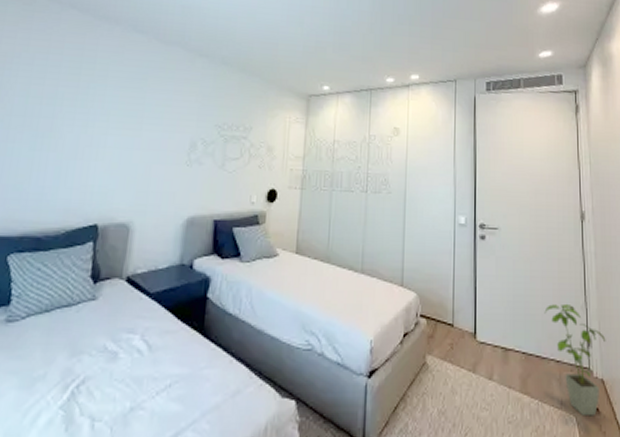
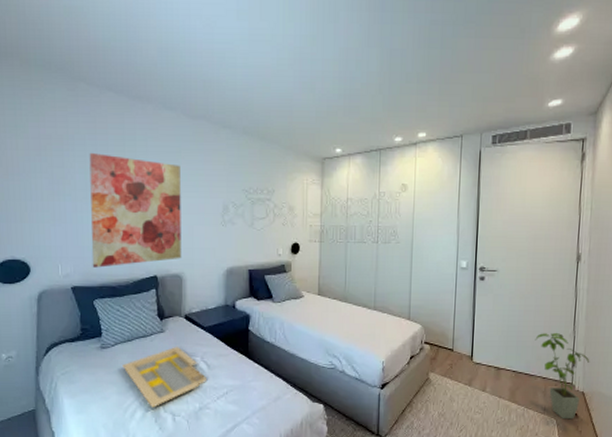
wall art: none [14,74,145,213] -> present [89,153,182,268]
serving tray: none [32,319,145,409] -> present [122,346,206,408]

